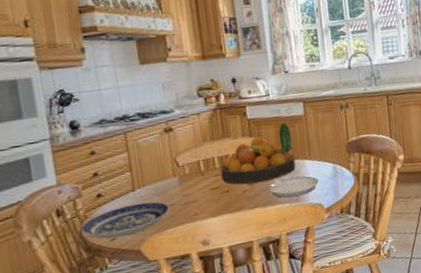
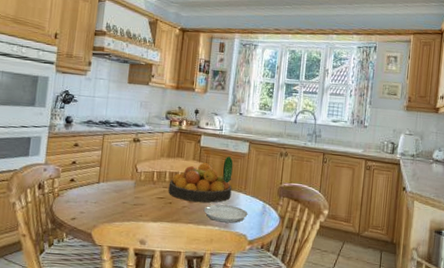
plate: present [81,202,170,239] -> none [52,194,122,219]

